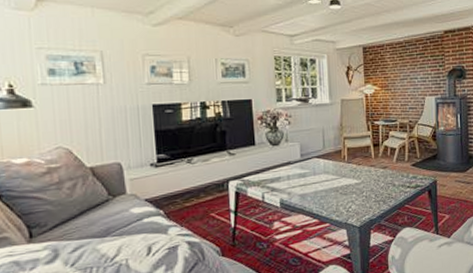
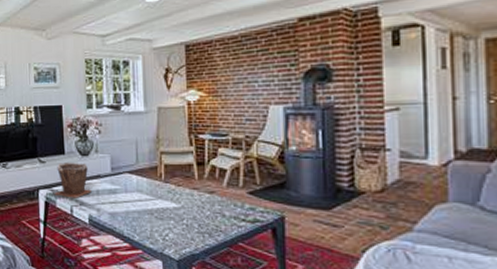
plant pot: none [245,152,282,186] -> present [54,163,91,198]

